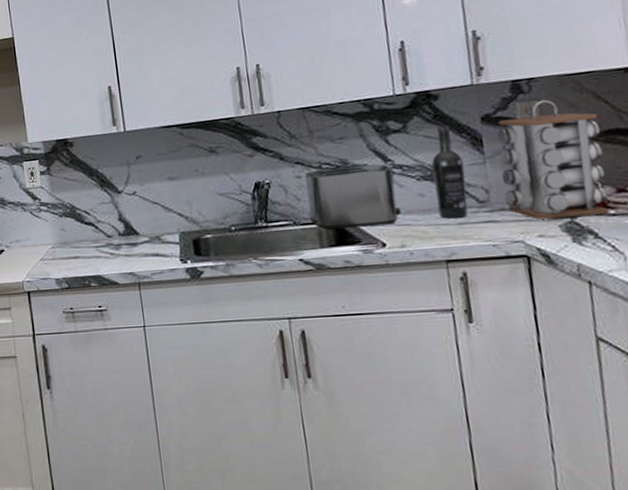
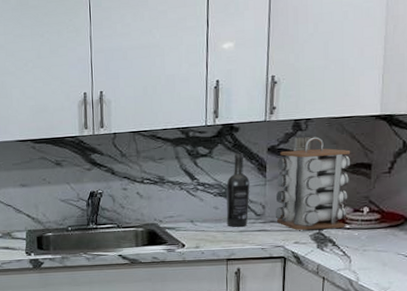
toaster: present [305,164,402,230] -> none [130,181,200,233]

